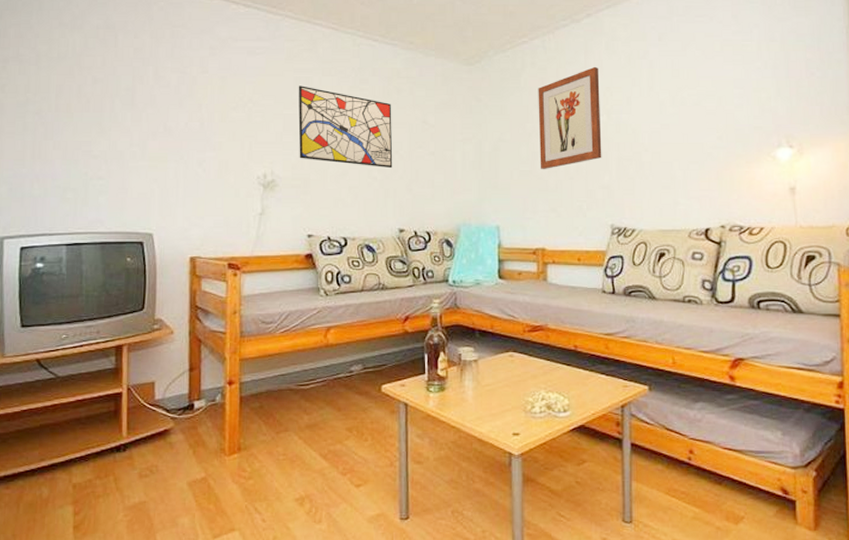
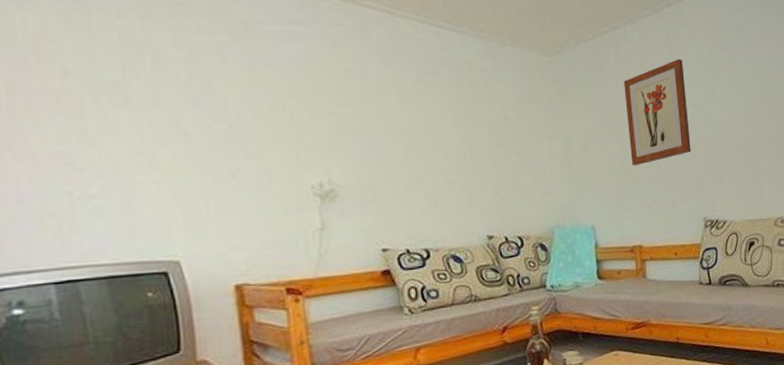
wall art: present [298,86,393,169] -> none [351,79,474,171]

